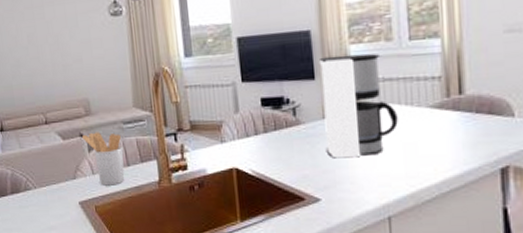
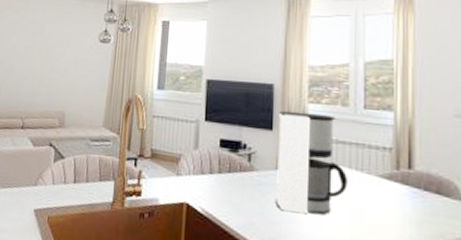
utensil holder: present [82,132,125,186] -> none [51,144,87,199]

